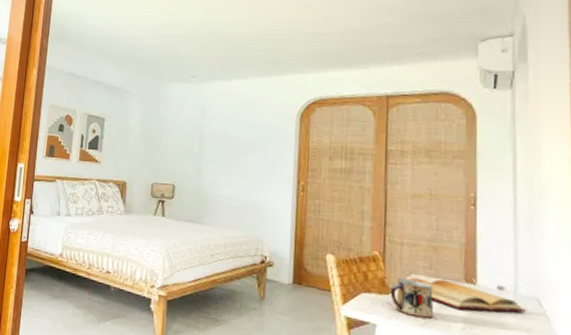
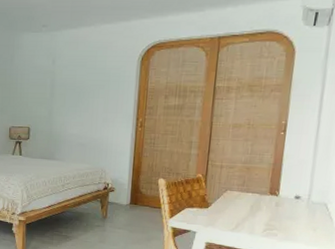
mug: present [390,278,434,319] -> none [208,194,244,225]
bible: present [408,277,527,313] -> none [224,193,316,217]

